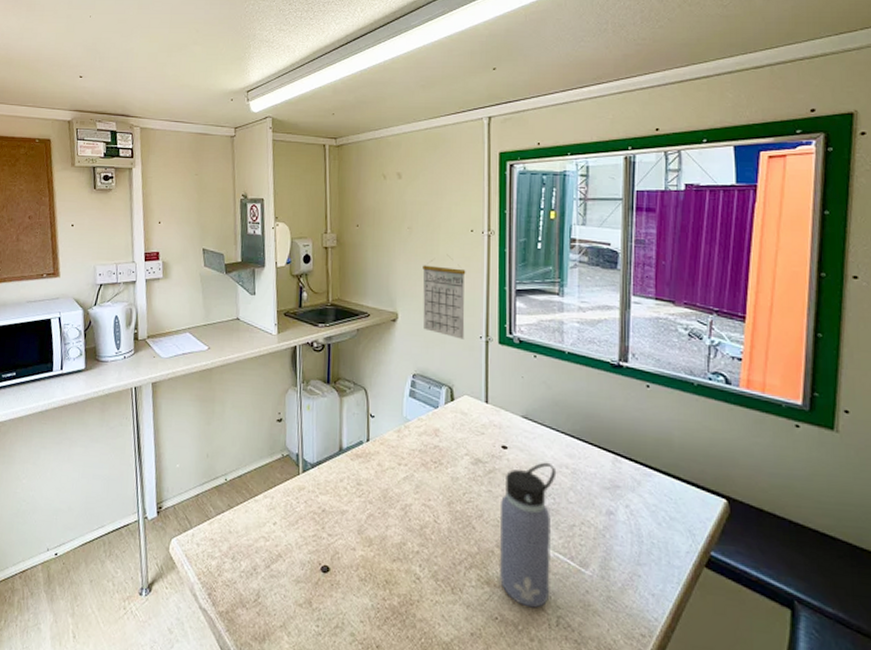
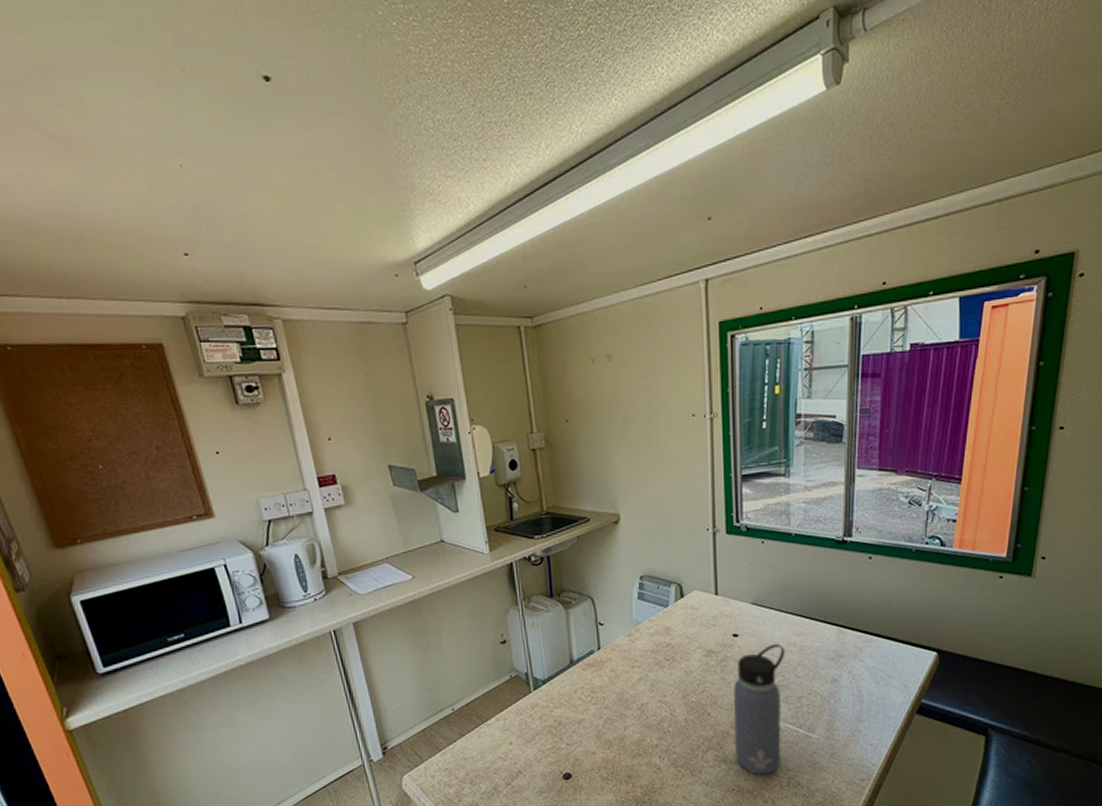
calendar: present [423,254,466,340] -> none [643,444,691,534]

